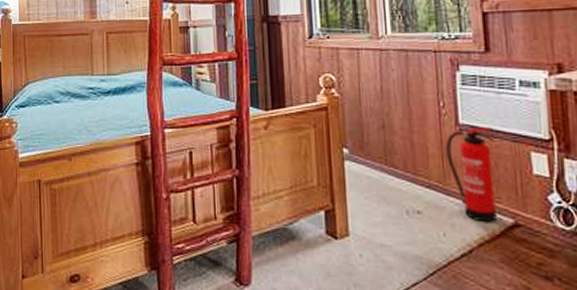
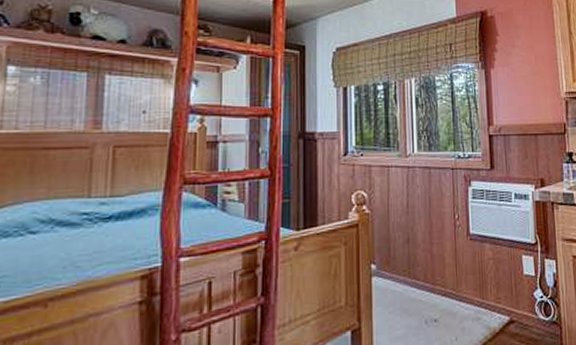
fire extinguisher: present [446,127,497,223] -> none [459,236,497,323]

